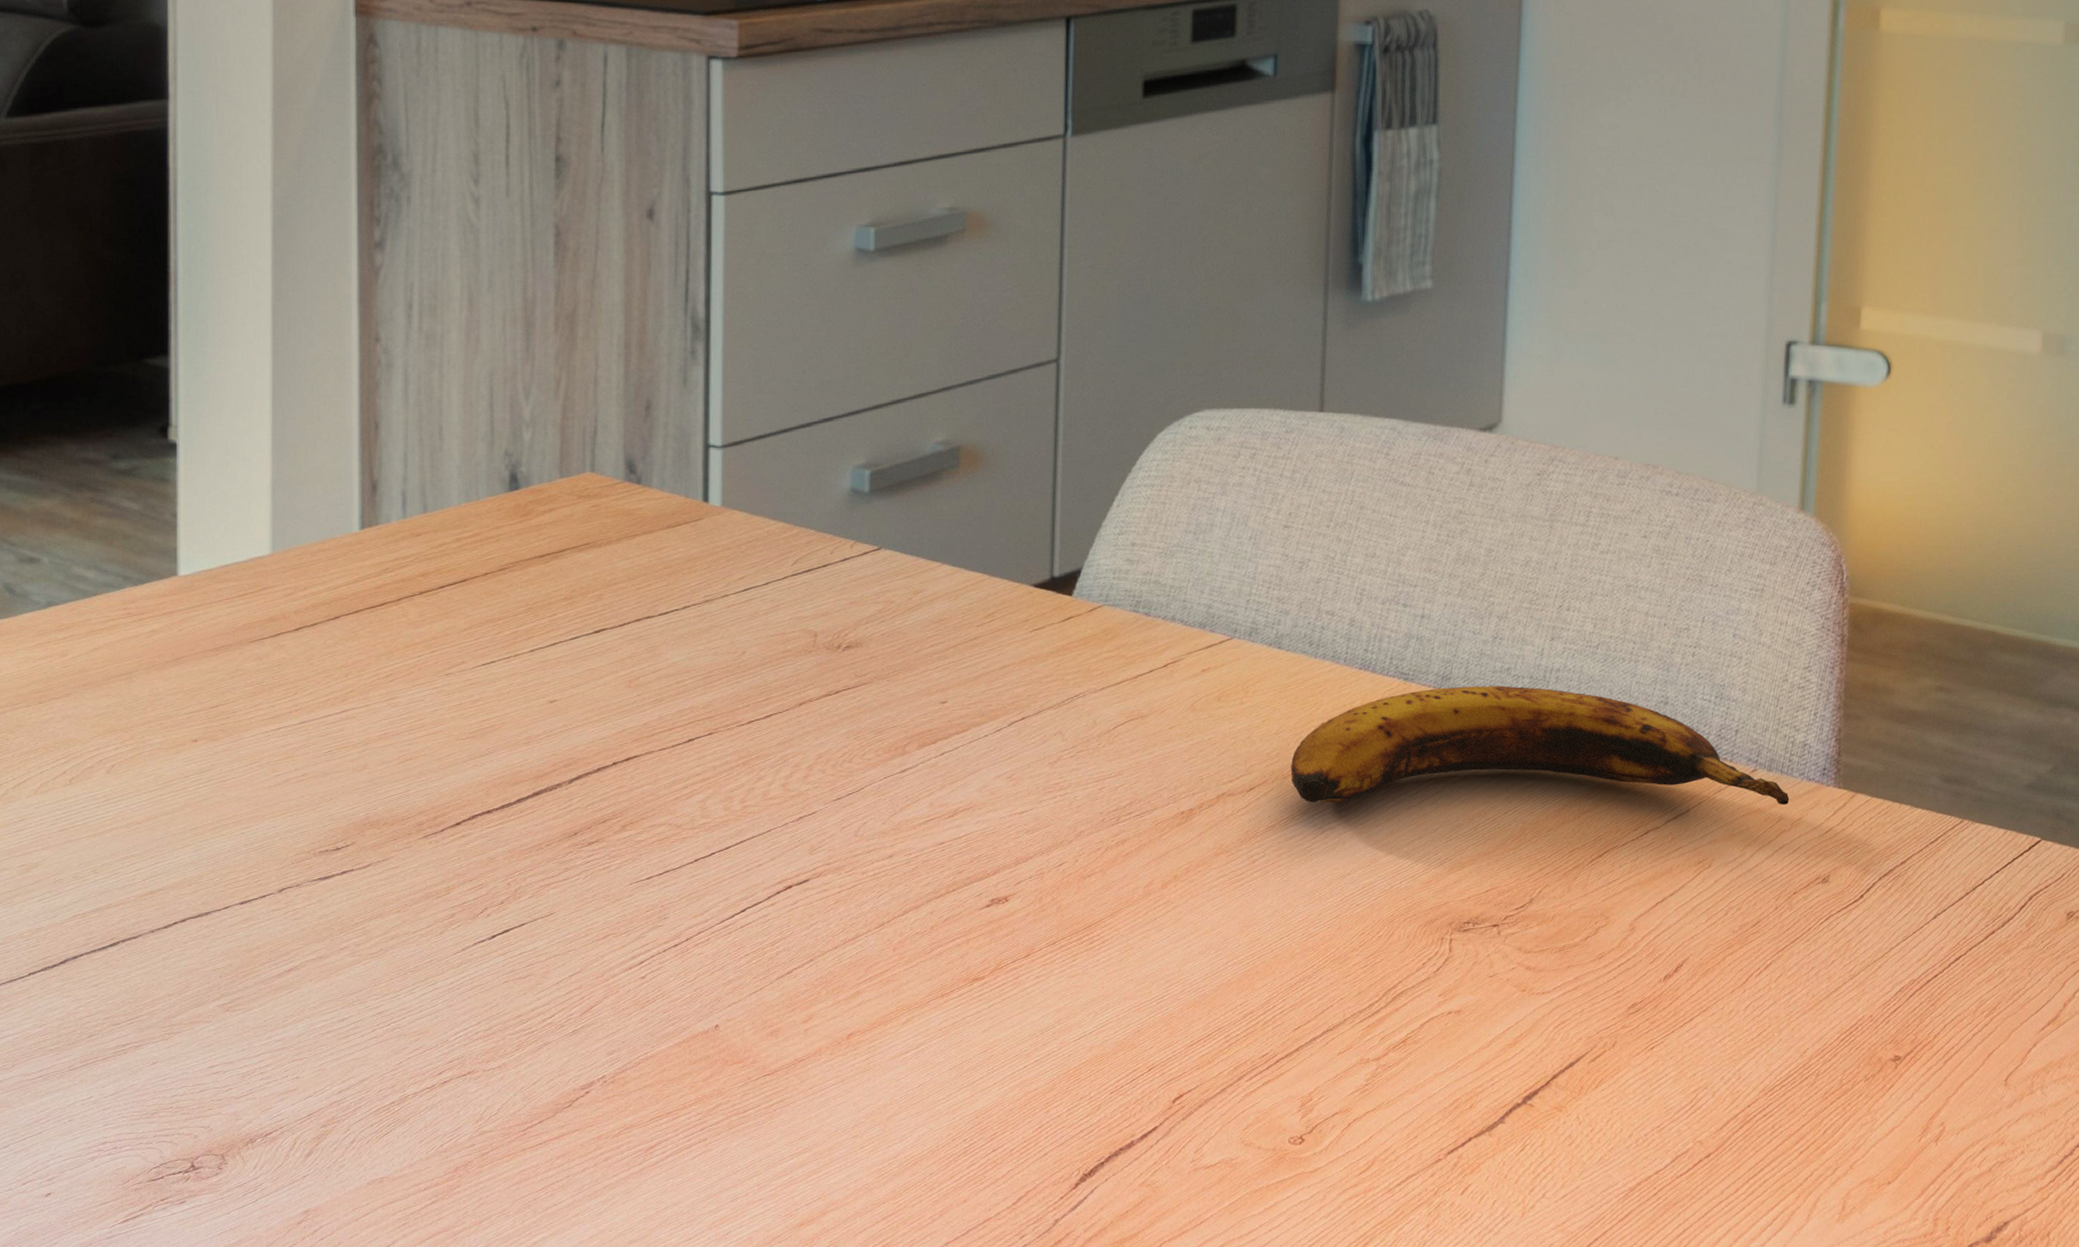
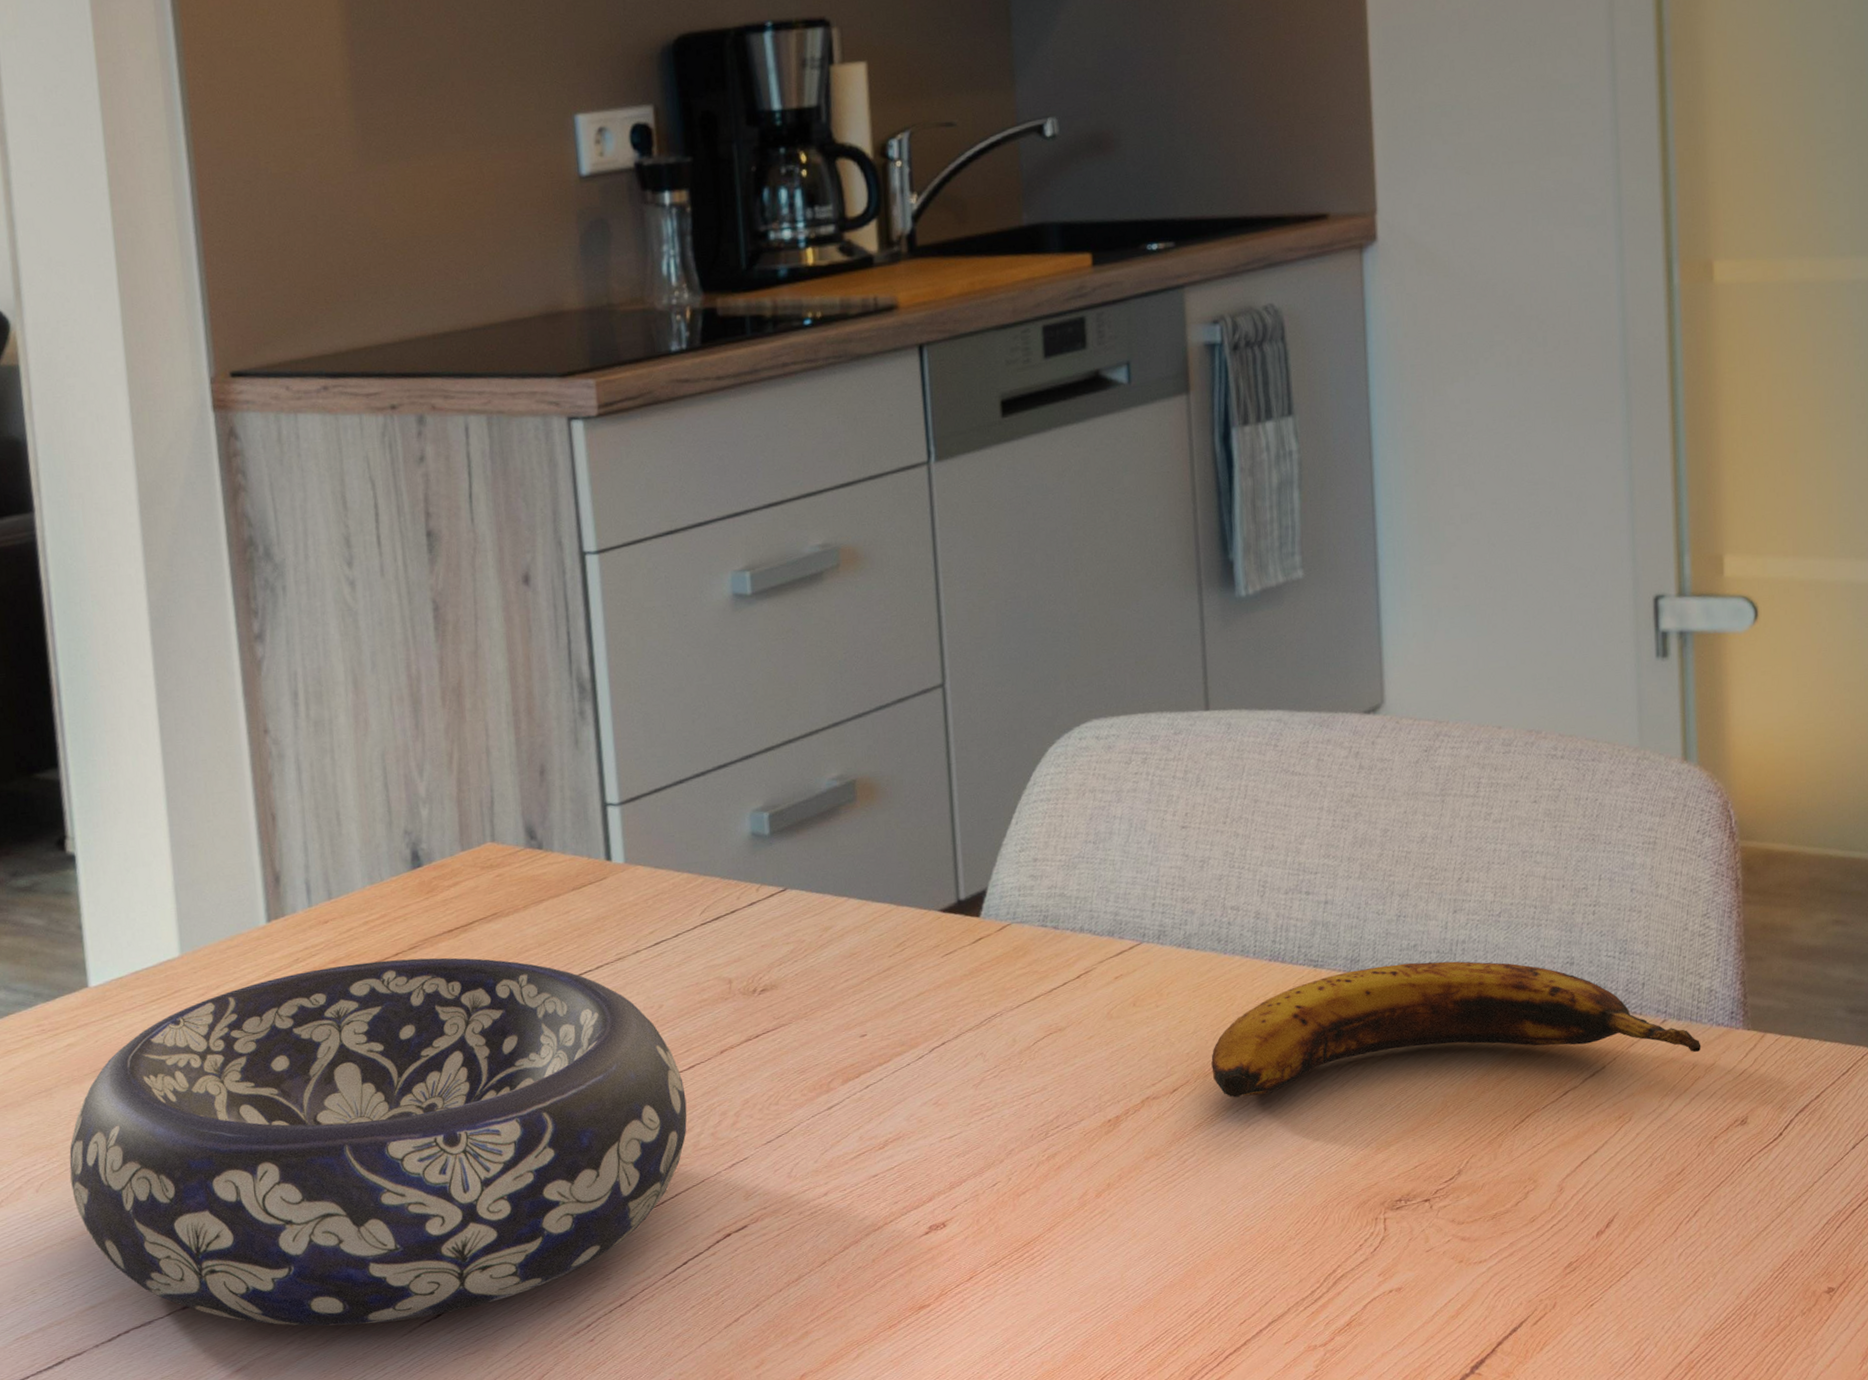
decorative bowl: none [141,579,760,938] -> present [69,957,687,1326]

